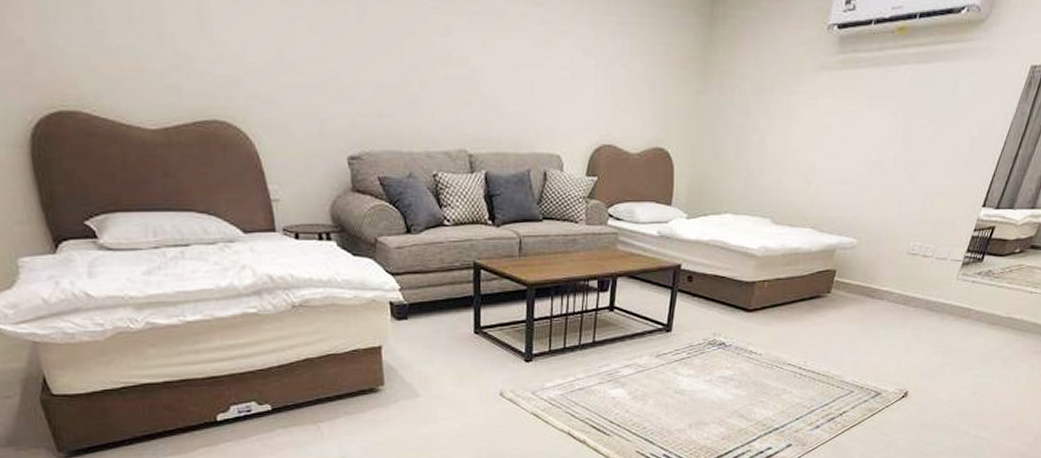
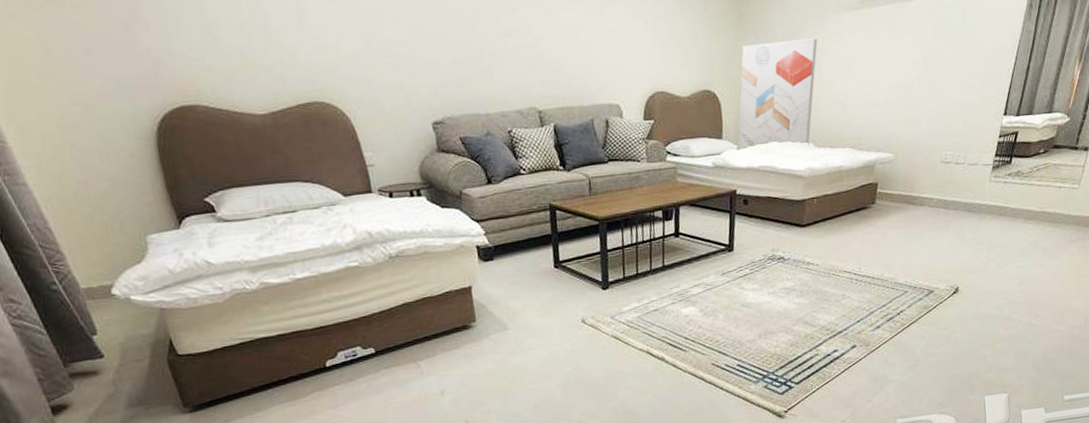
wall art: none [689,98,789,223] -> present [738,38,818,149]

